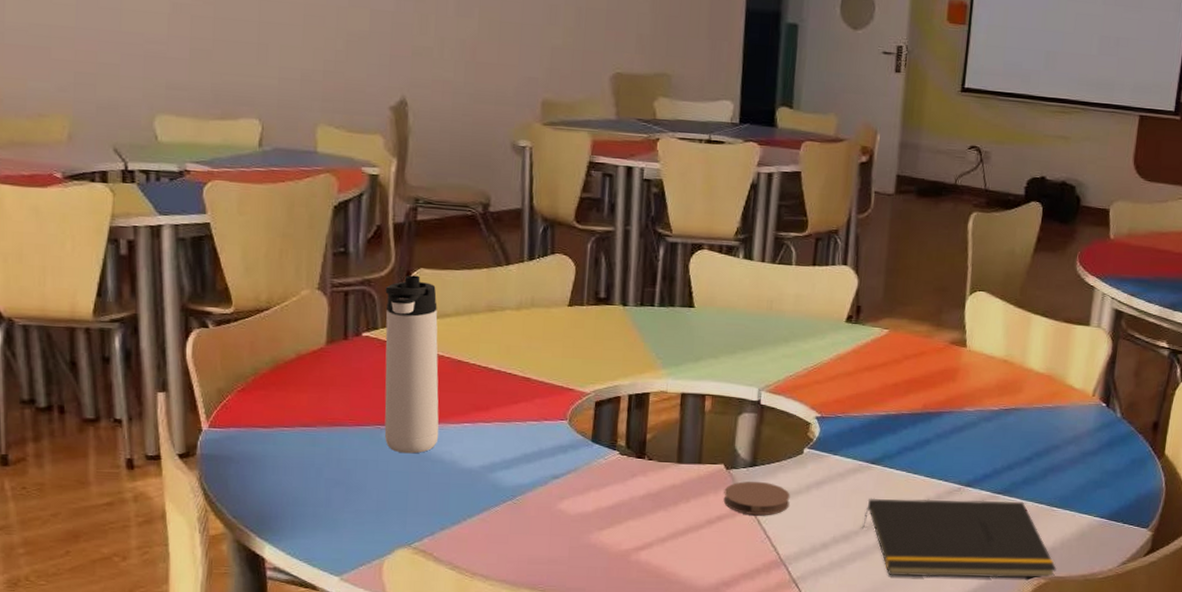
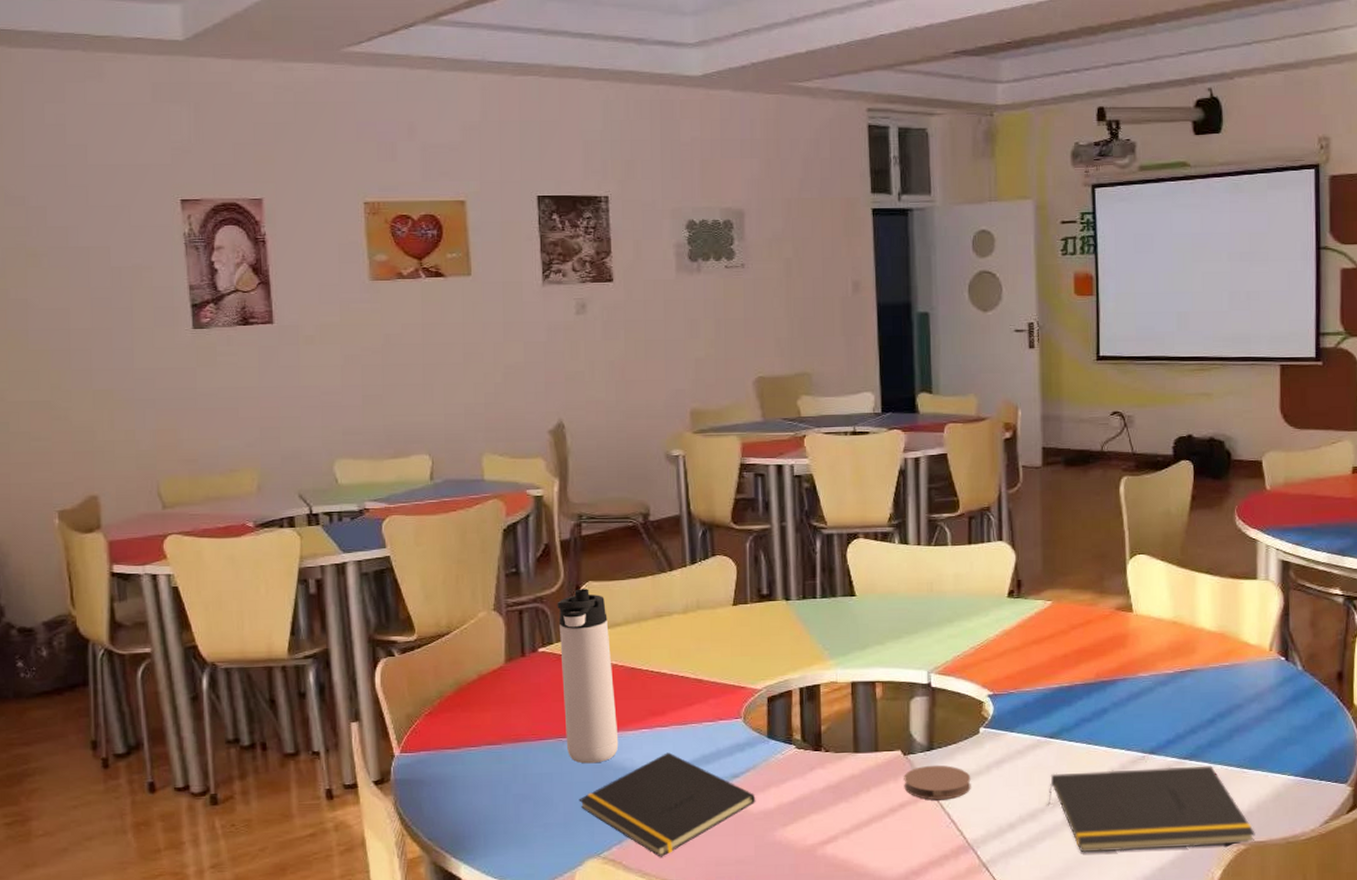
notepad: none [393,448,575,552] -> present [579,752,756,857]

